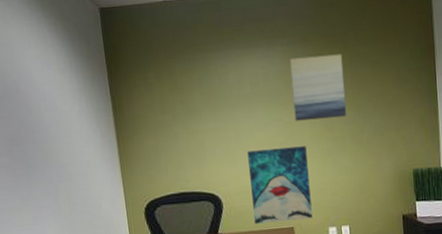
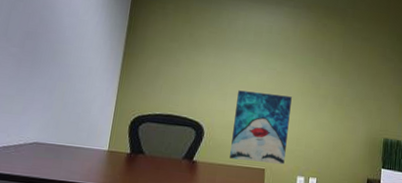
wall art: present [289,54,347,121] -> none [287,19,339,79]

